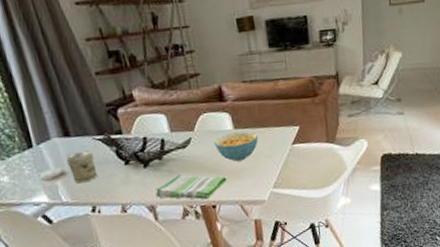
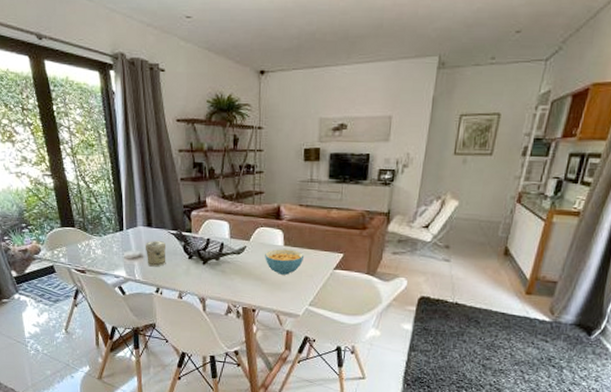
dish towel: present [155,174,227,200] -> none [207,276,270,303]

